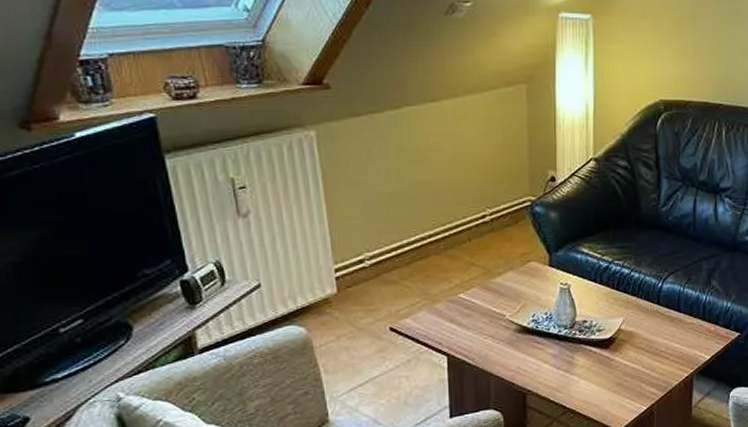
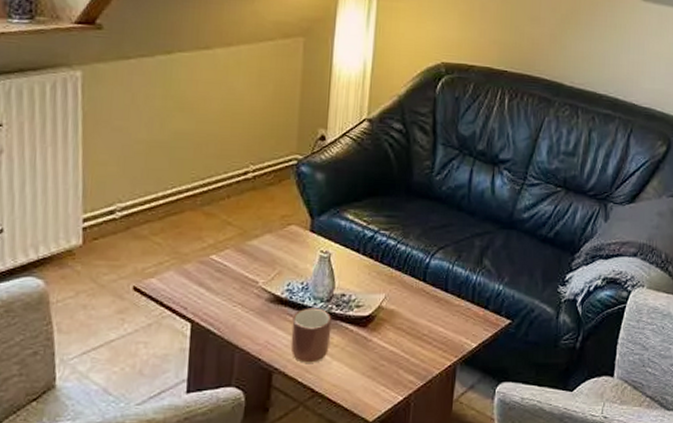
mug: none [540,334,577,384] -> present [290,308,332,363]

